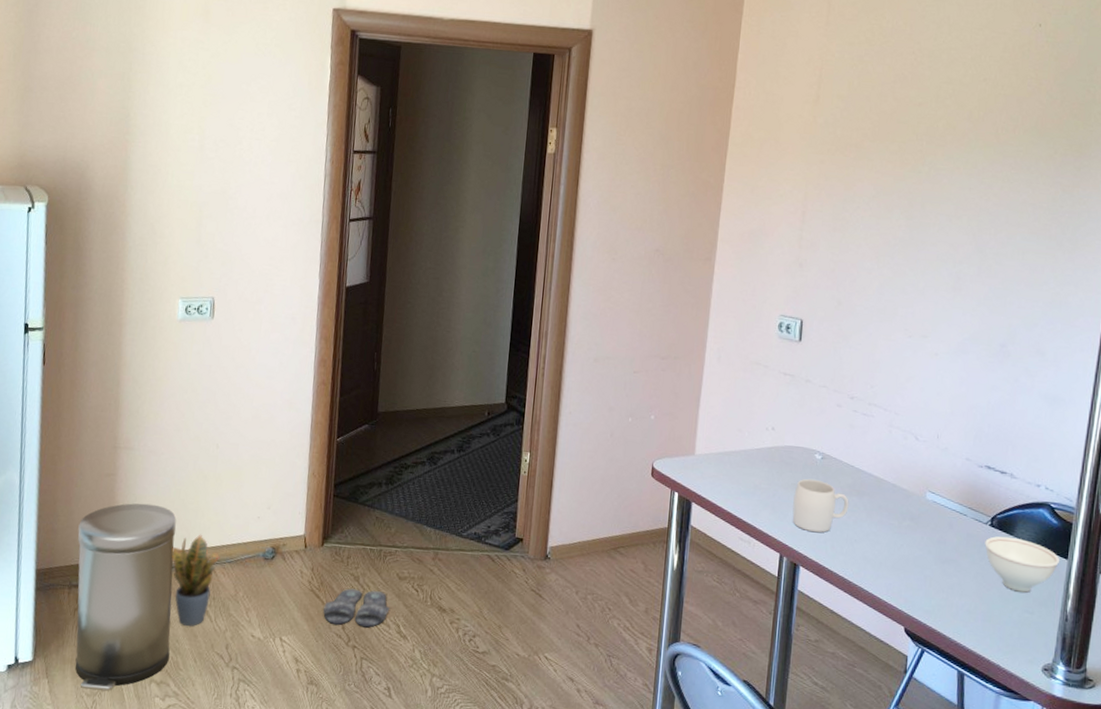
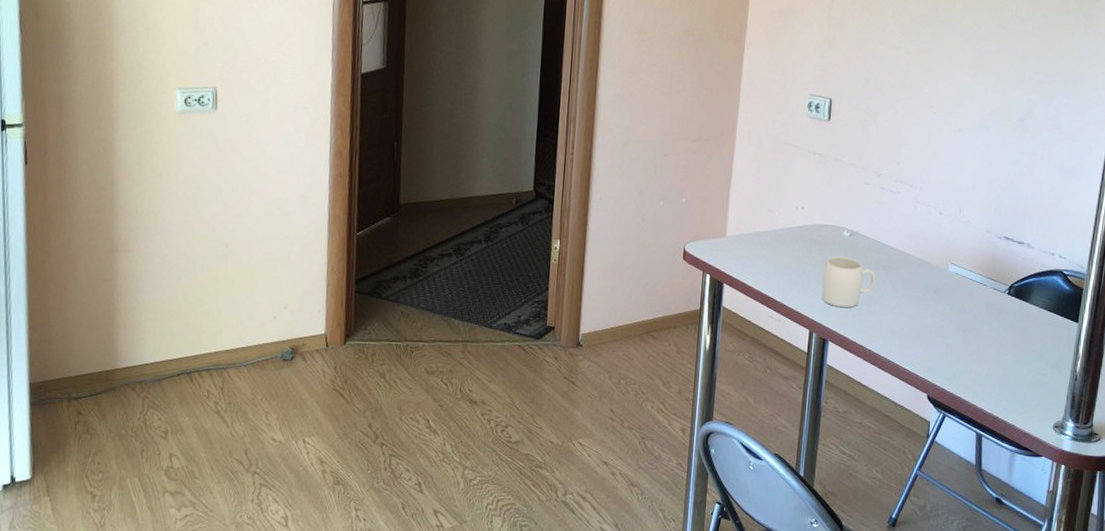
pedal bin: present [75,503,177,691] -> none [75,308,185,505]
potted plant: present [172,534,220,626] -> none [182,337,235,433]
slippers: present [323,588,390,628] -> none [348,385,418,424]
bowl: present [985,536,1060,593] -> none [1002,303,1071,356]

